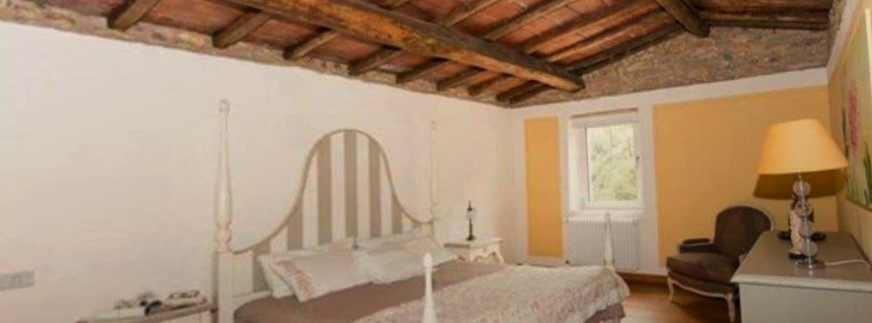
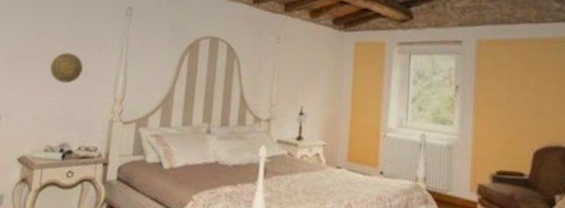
decorative plate: none [109,170,162,212] -> present [50,52,83,84]

